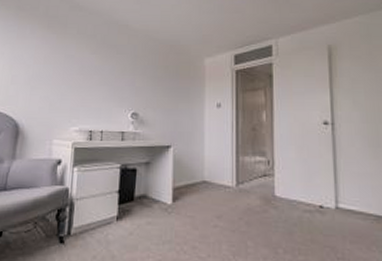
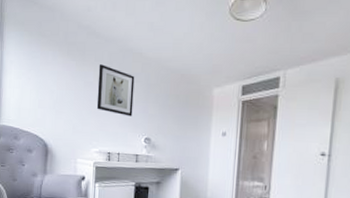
wall art: none [77,37,121,90] -> present [96,64,135,117]

